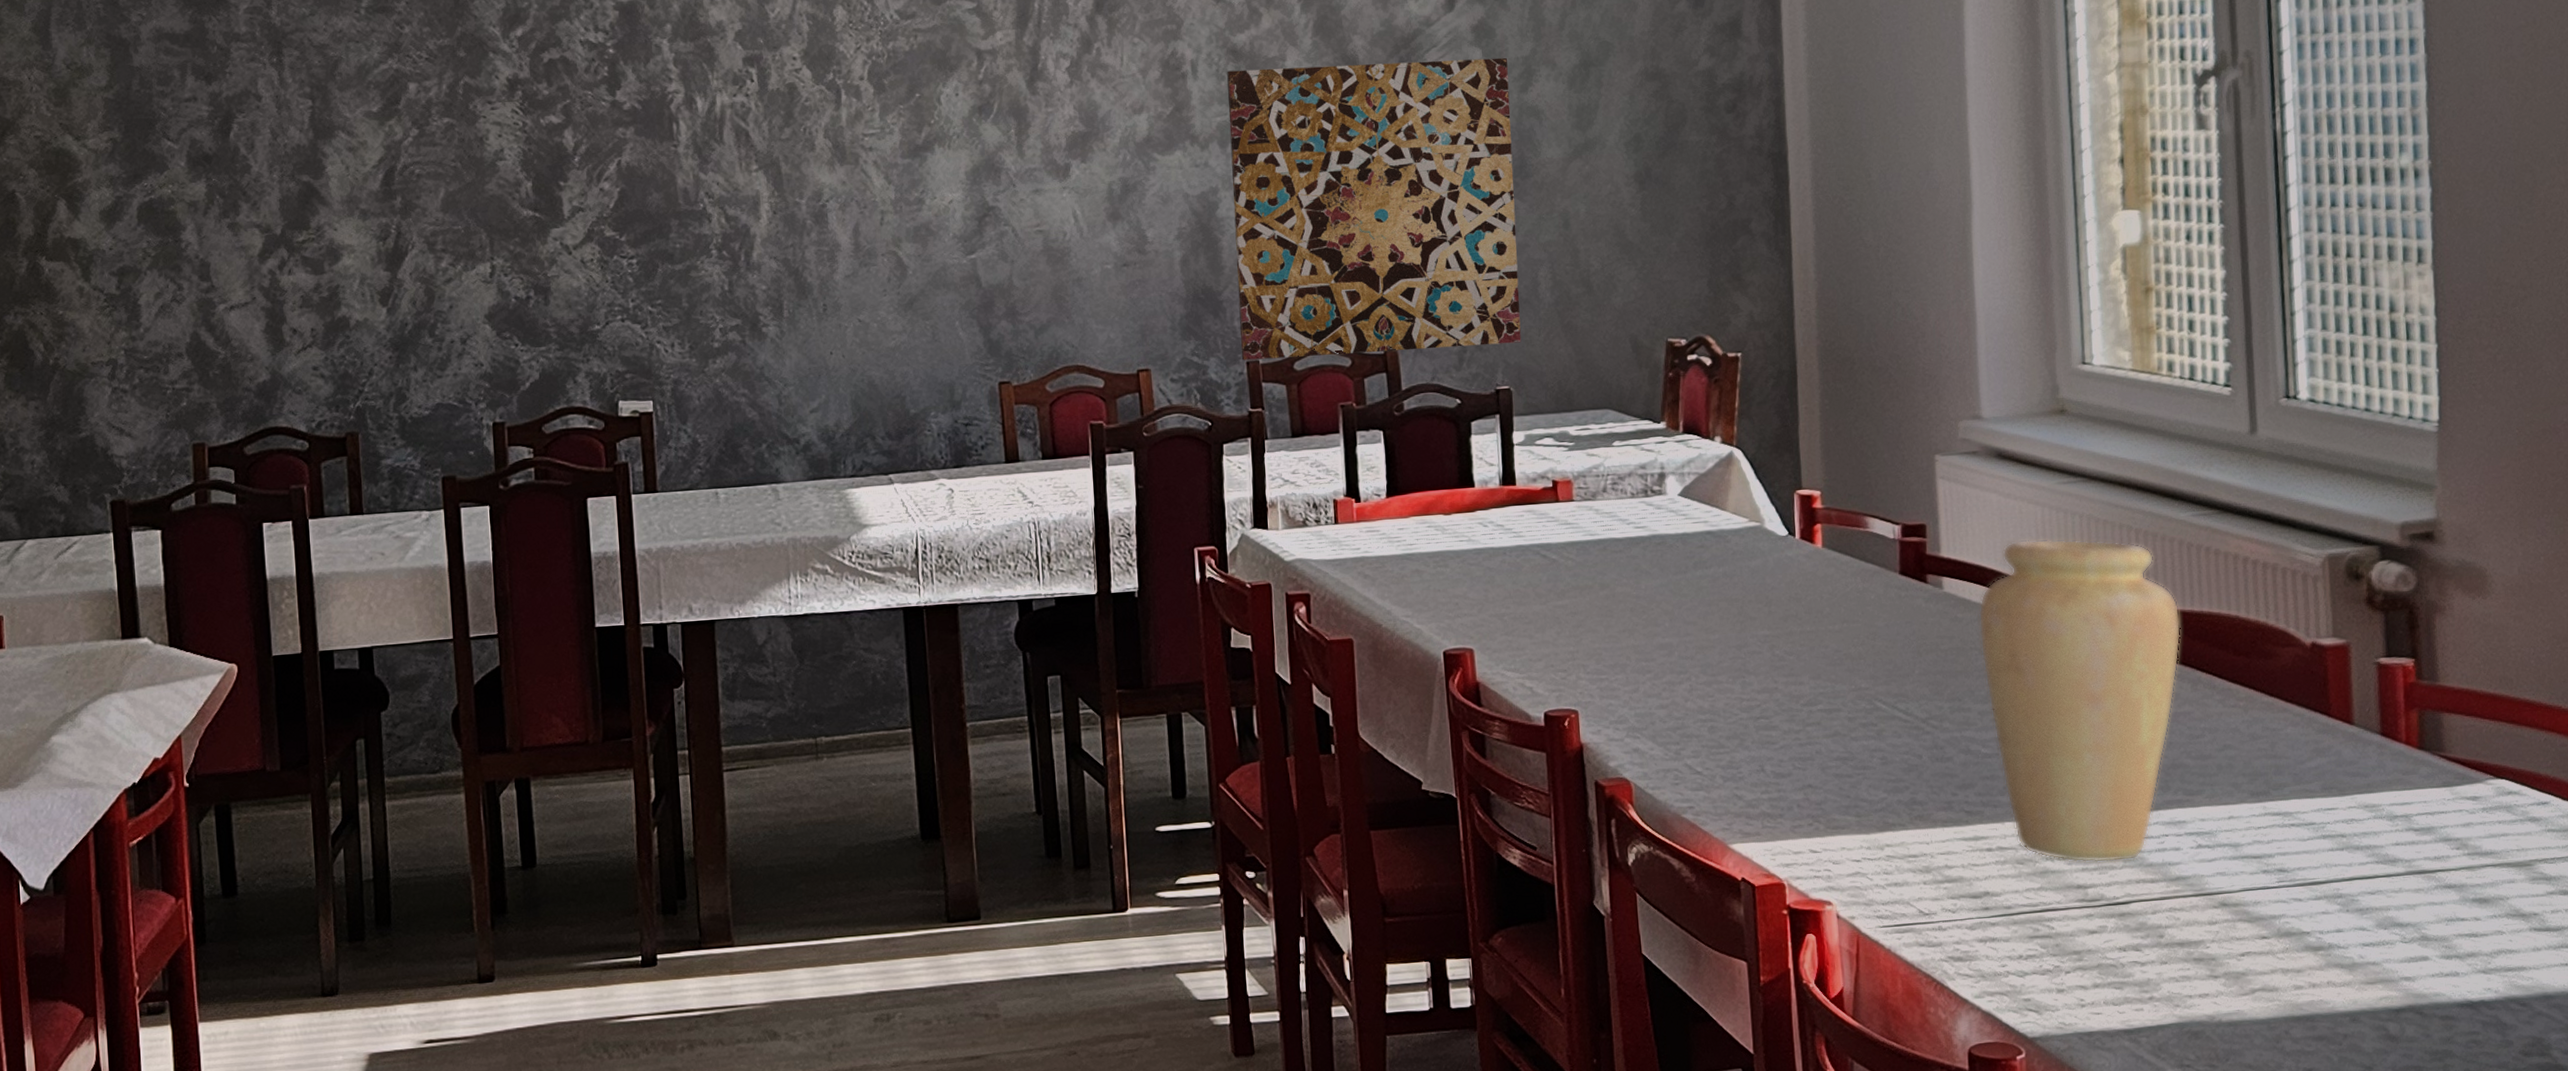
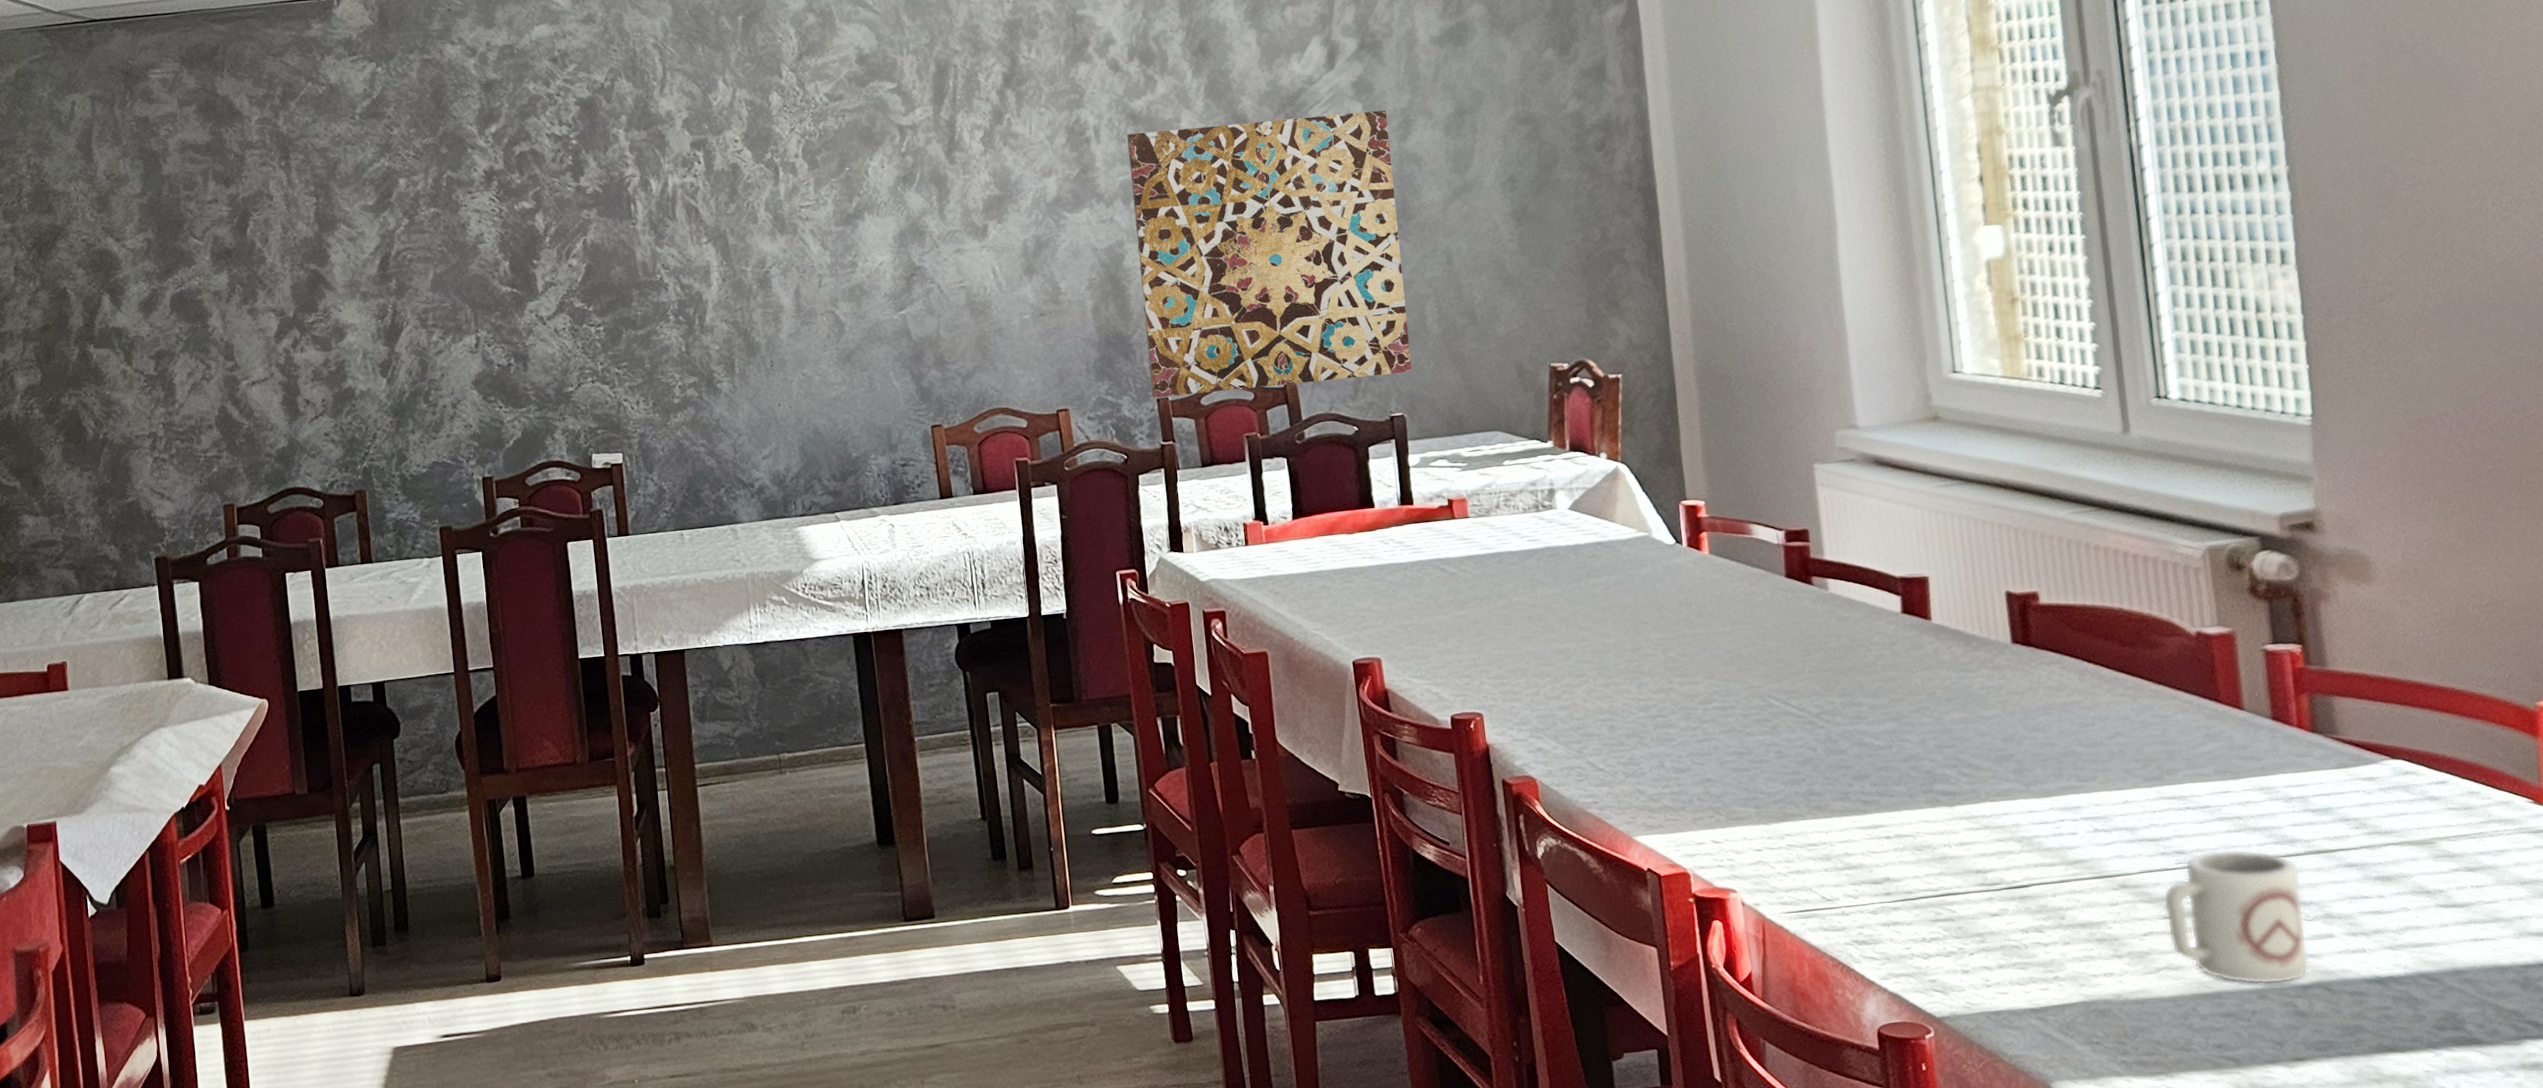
vase: present [1978,539,2181,864] -> none [1864,539,2066,849]
cup: none [2262,867,2403,1008] -> present [2163,848,2310,985]

